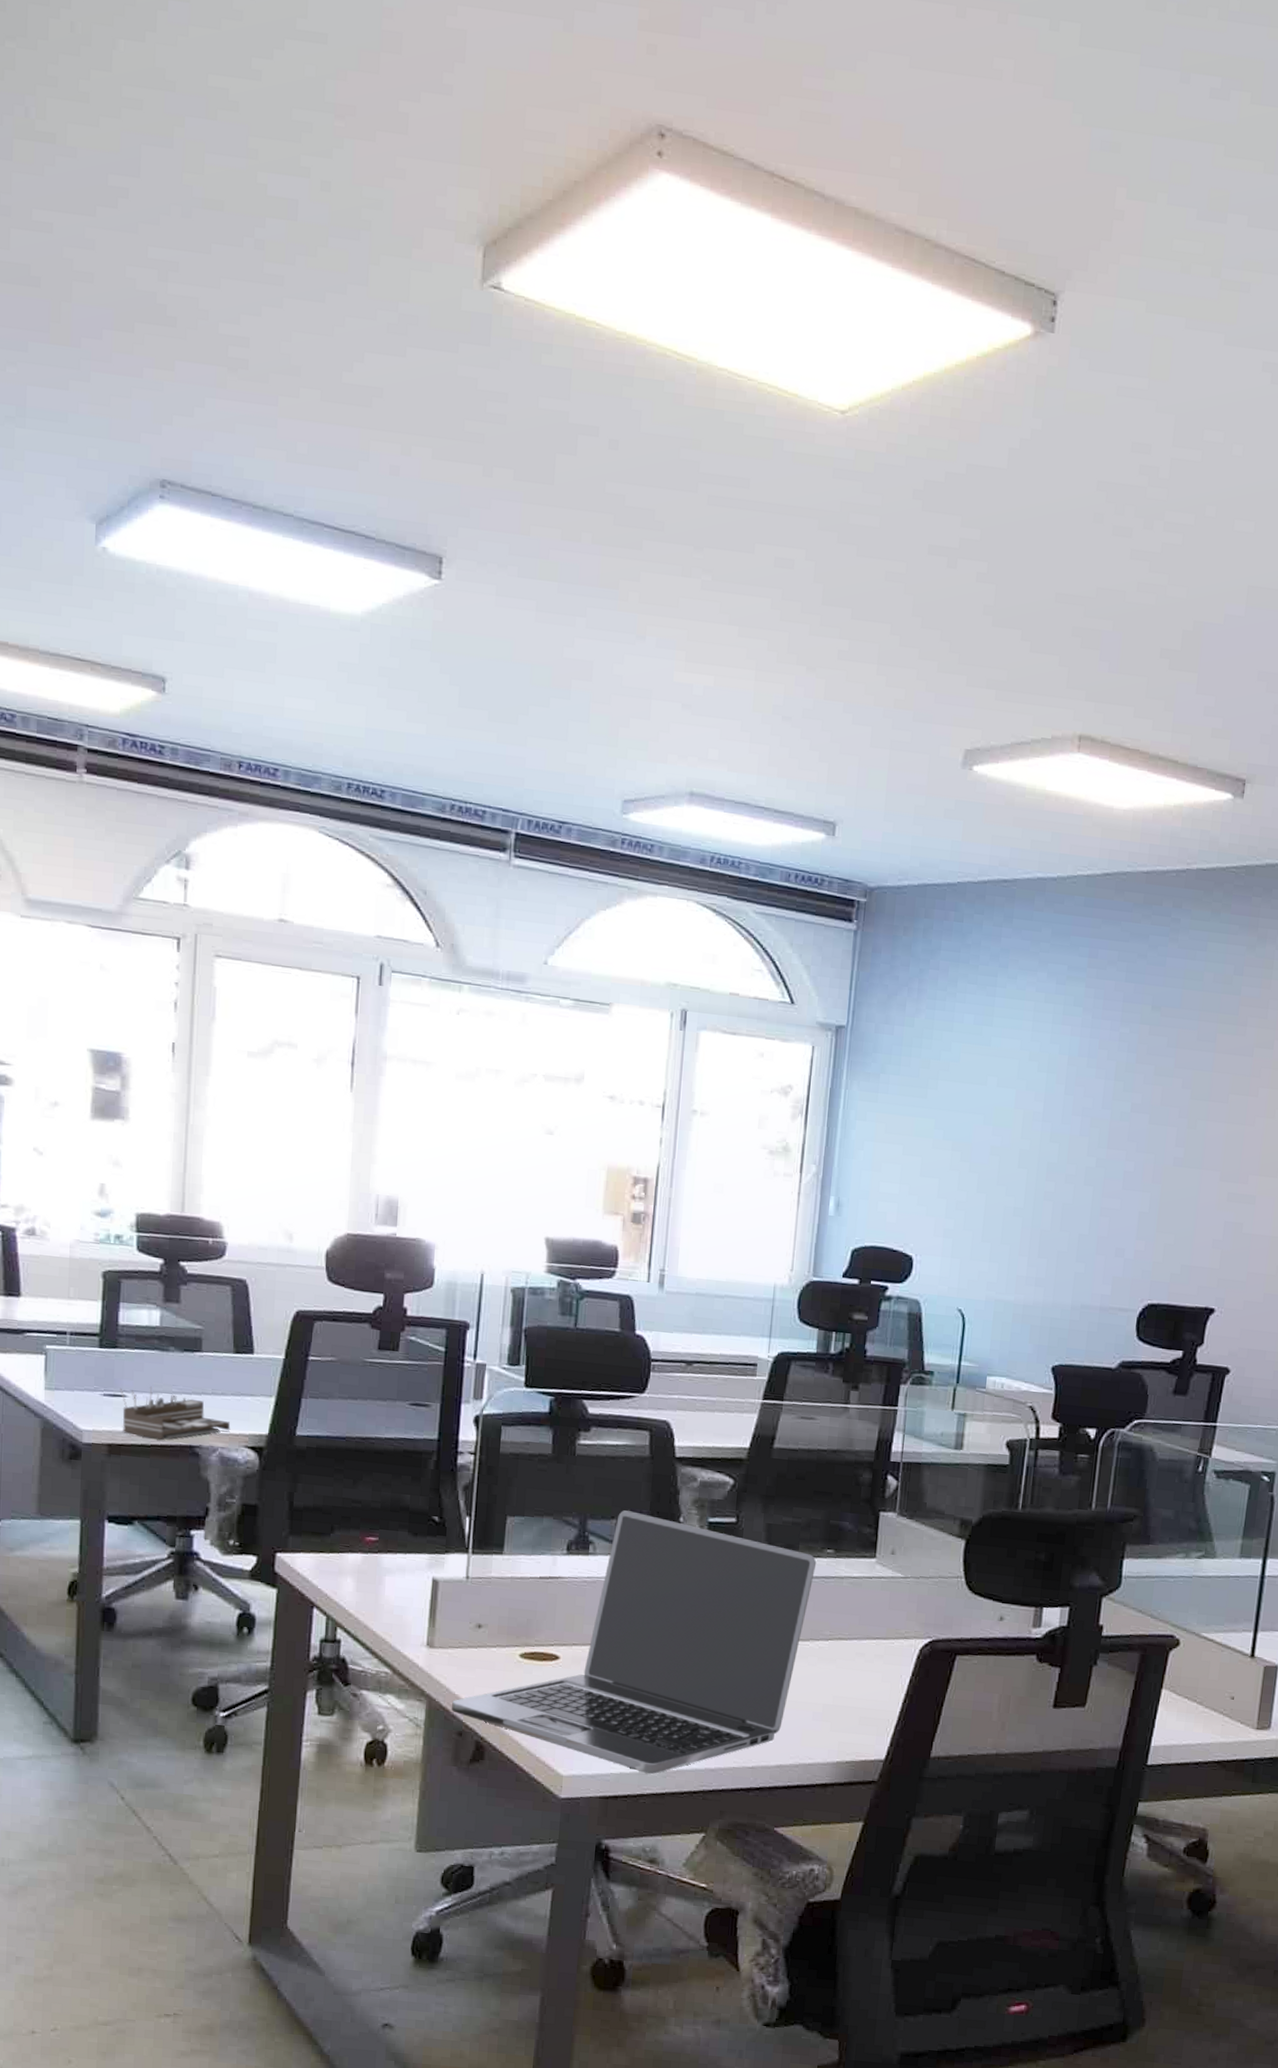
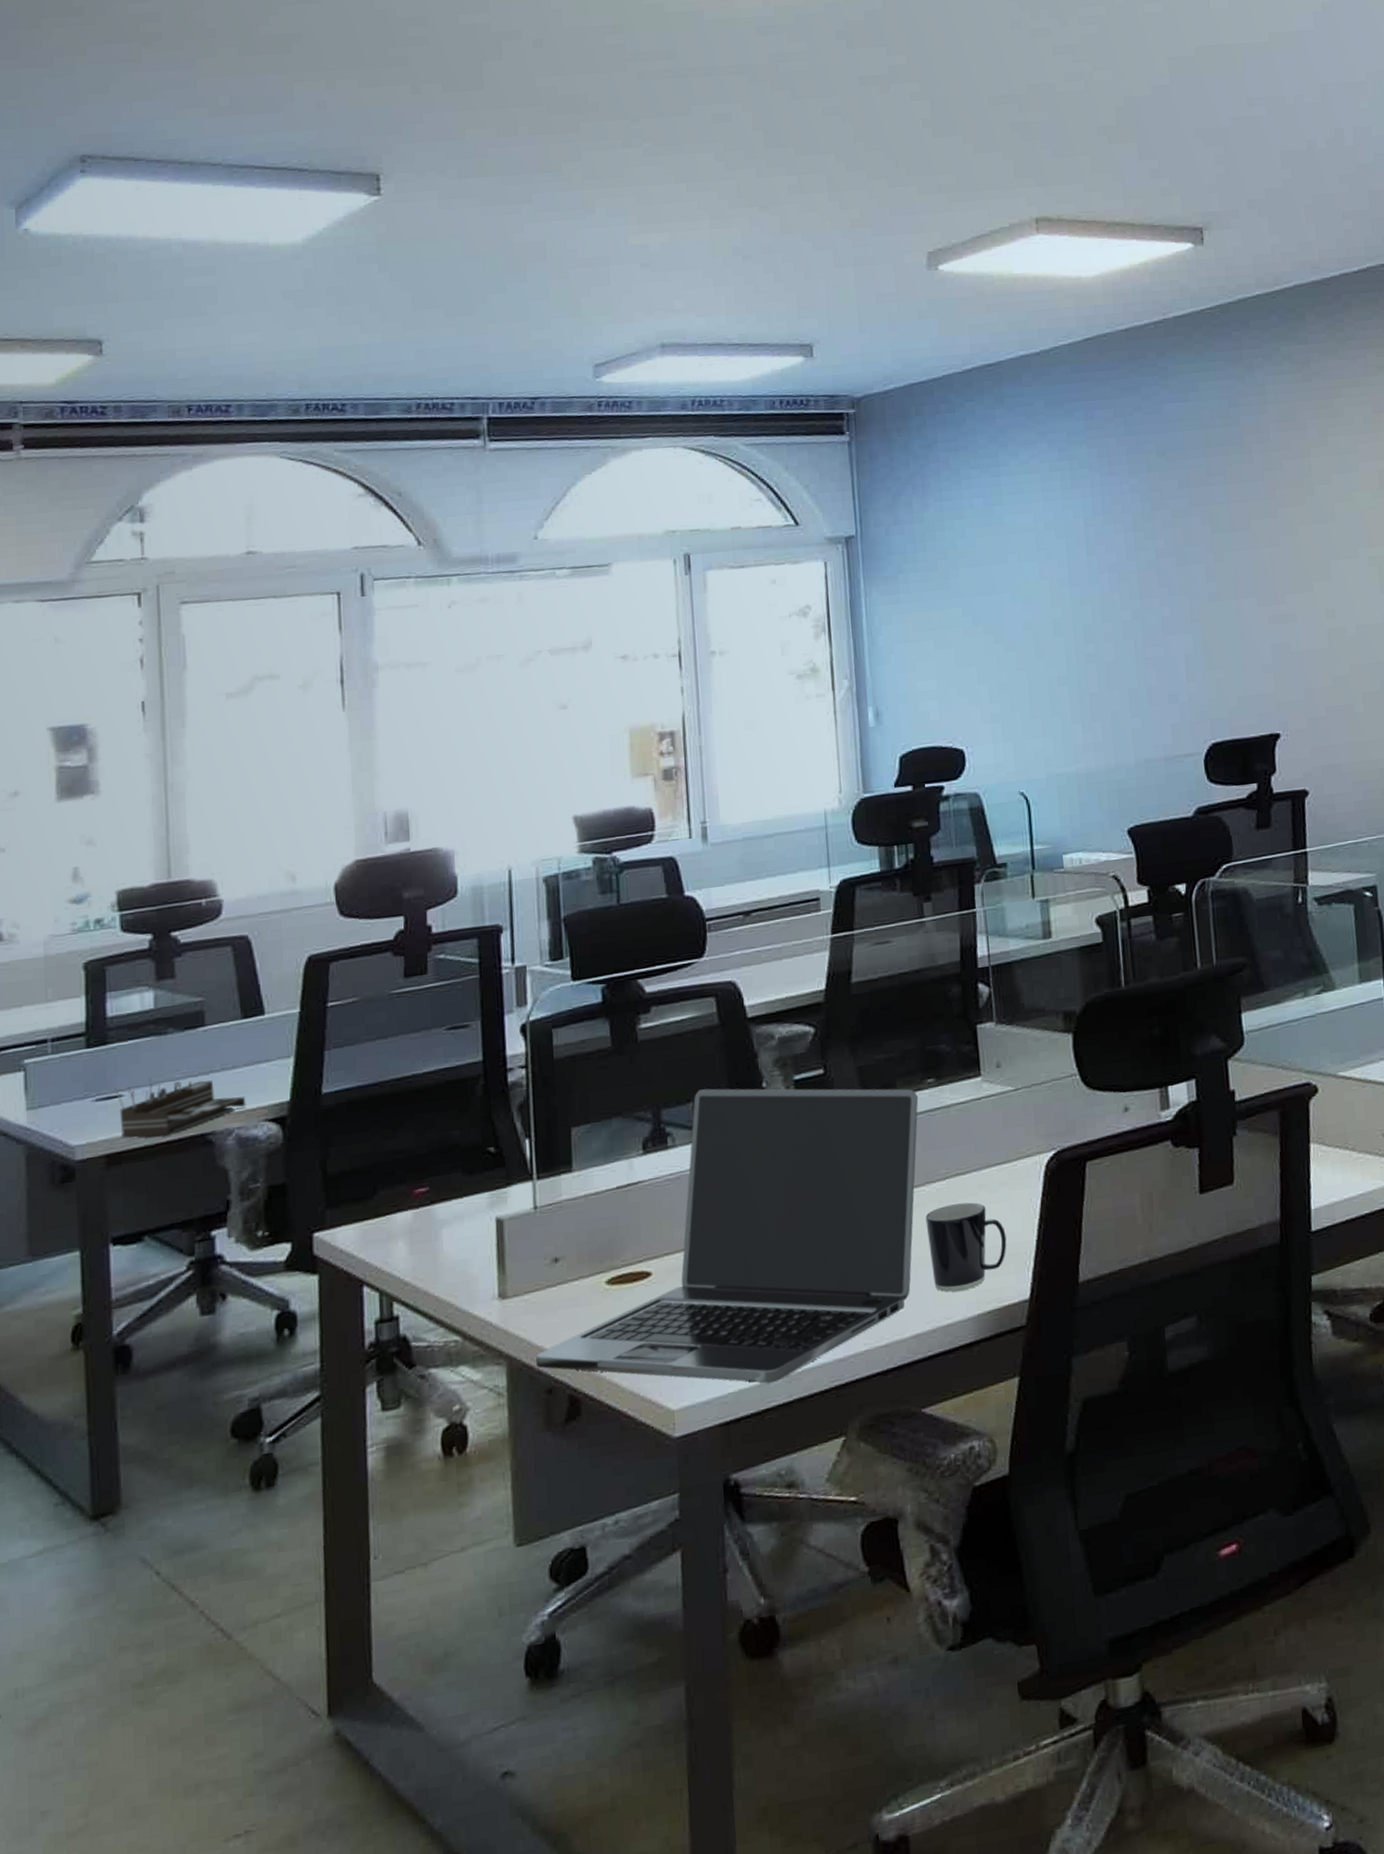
mug: none [803,1662,874,1739] -> present [925,1202,1007,1292]

